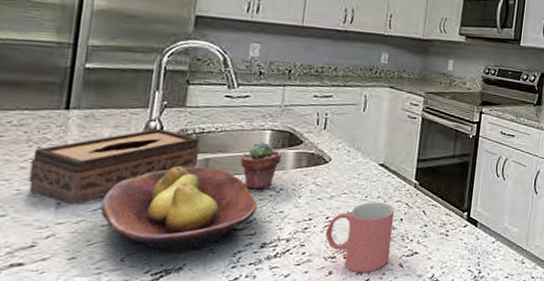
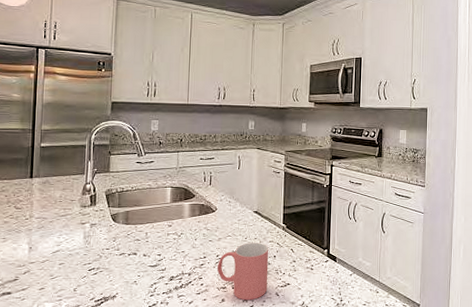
tissue box: present [28,128,200,204] -> none [10,189,122,248]
fruit bowl: present [100,165,258,252] -> none [58,217,166,283]
potted succulent: present [240,142,282,190] -> none [151,197,180,234]

